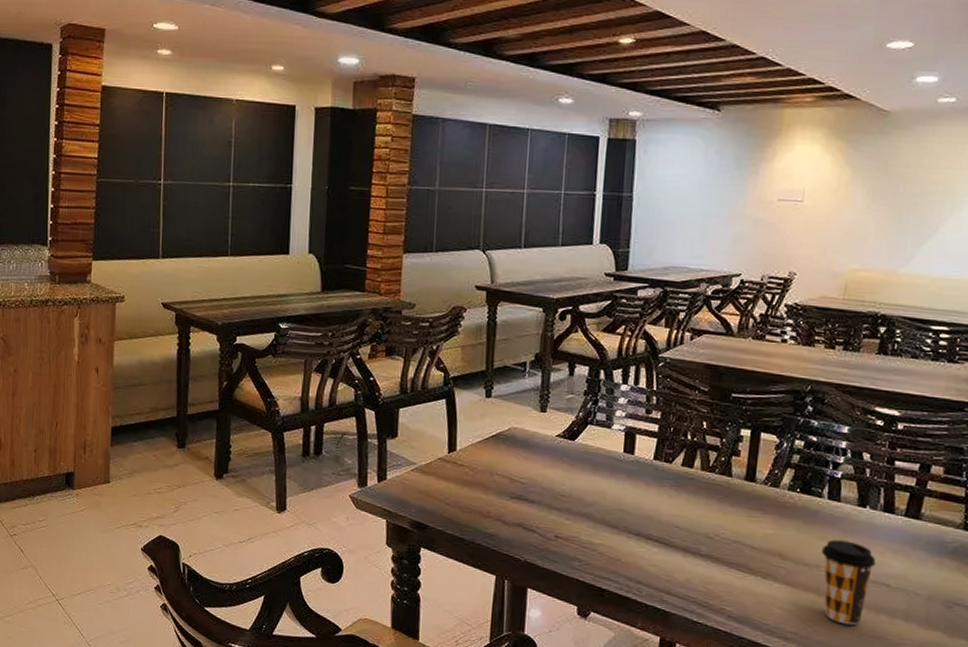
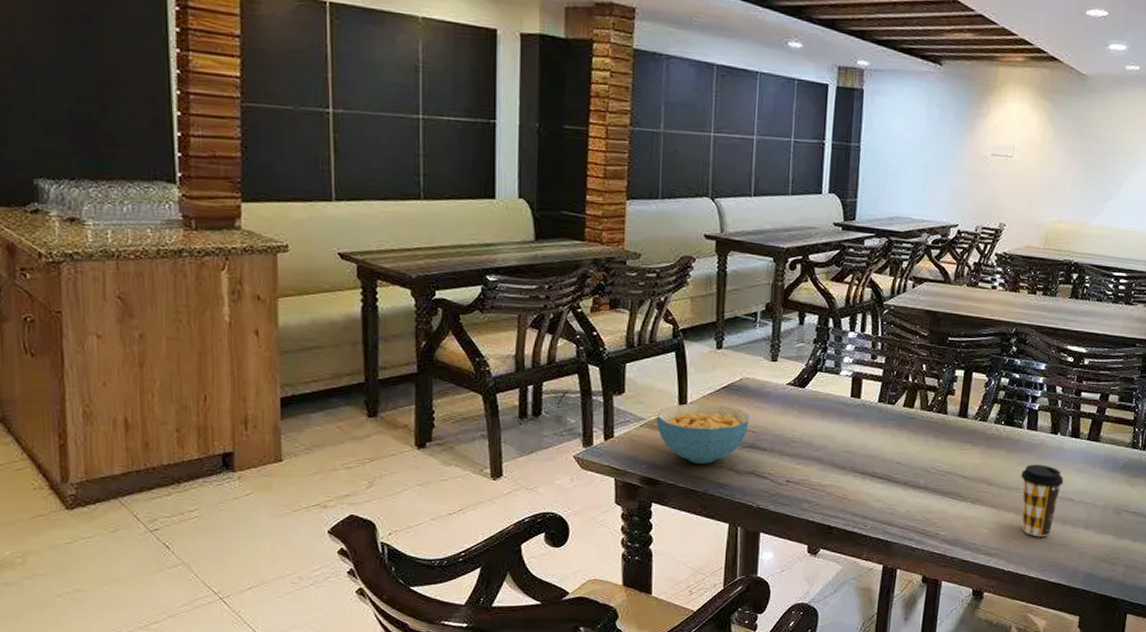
cereal bowl: none [426,450,518,513] -> present [656,403,750,464]

